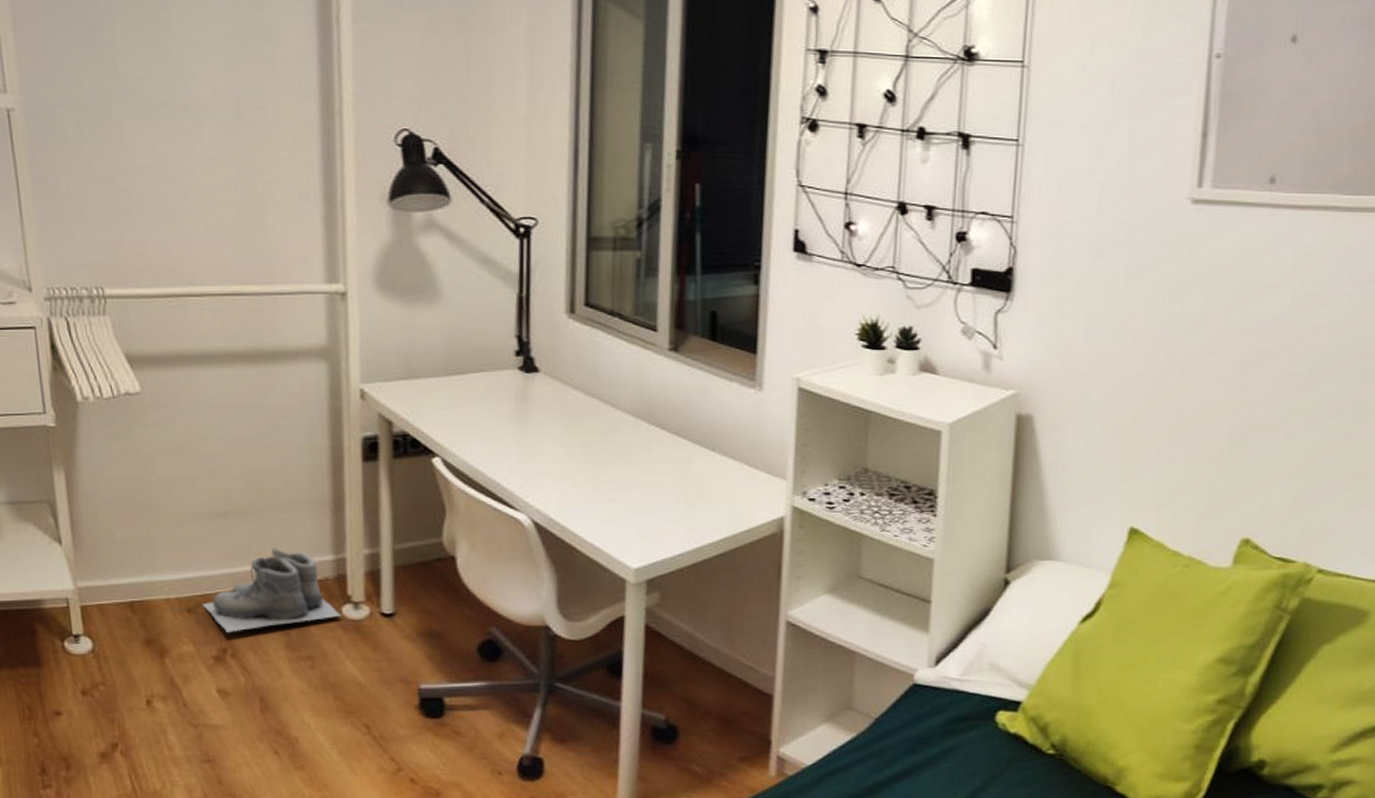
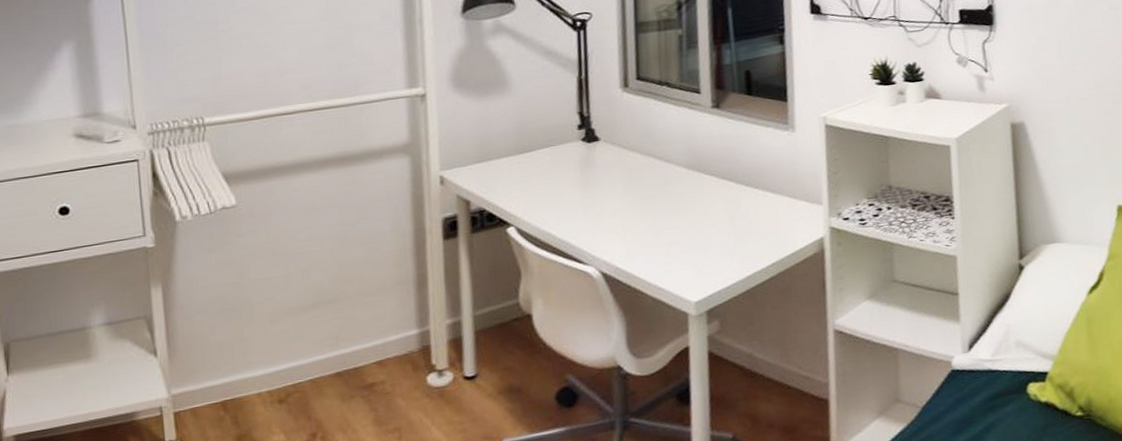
boots: present [202,548,341,633] -> none [292,330,426,417]

